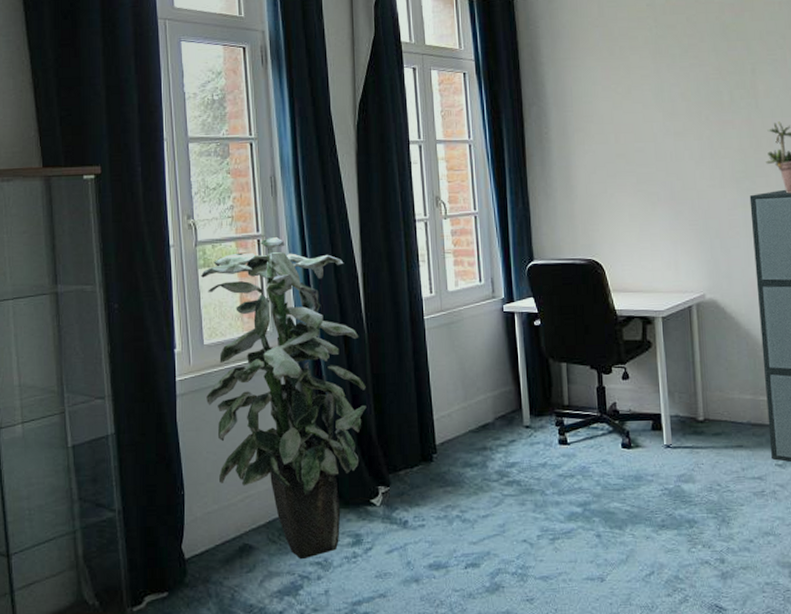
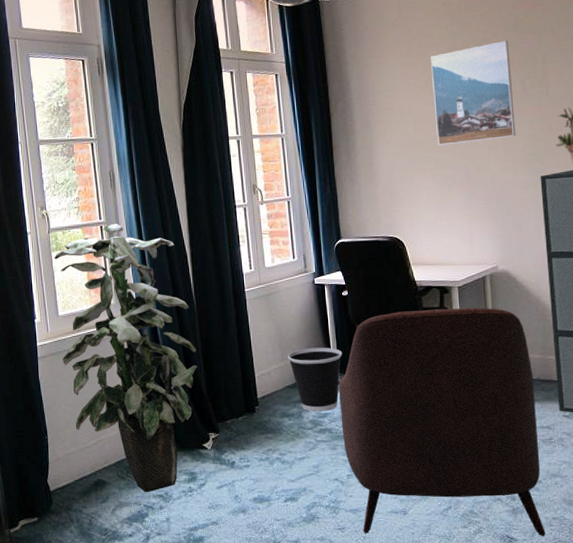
wastebasket: none [471,385,534,461] -> present [287,347,343,412]
armchair: none [528,340,758,605] -> present [338,307,546,536]
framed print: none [633,47,724,159] -> present [431,41,516,146]

